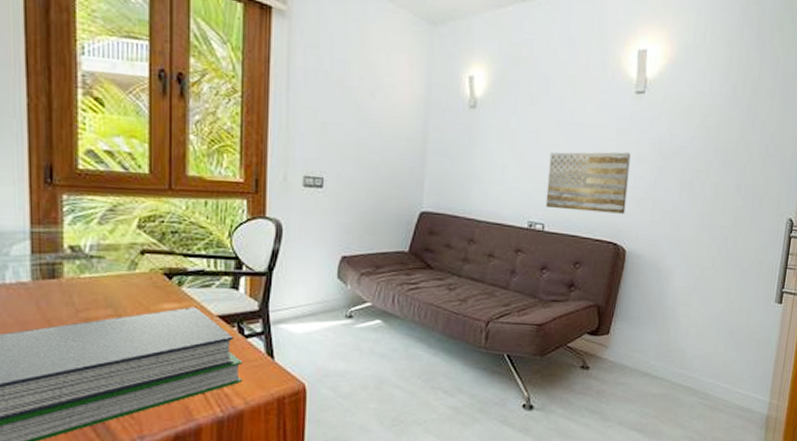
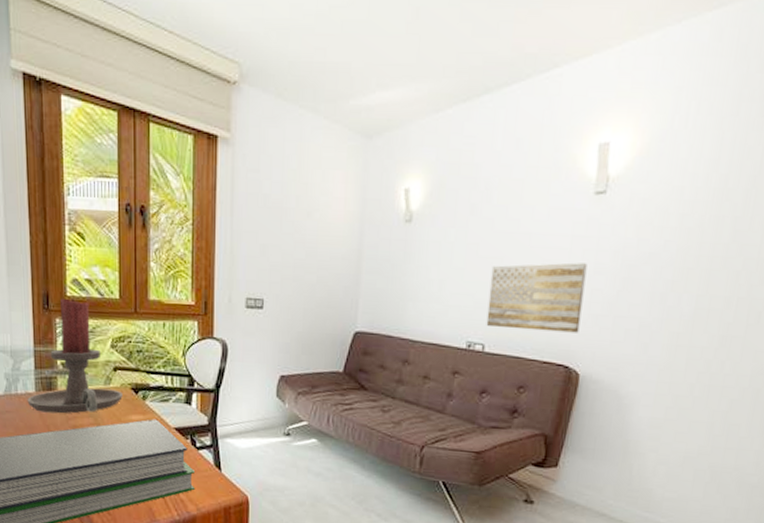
candle holder: none [19,171,152,306] -> present [27,298,122,414]

